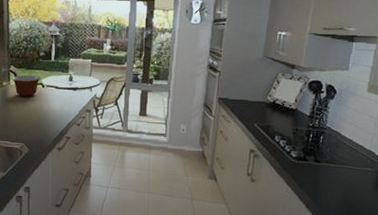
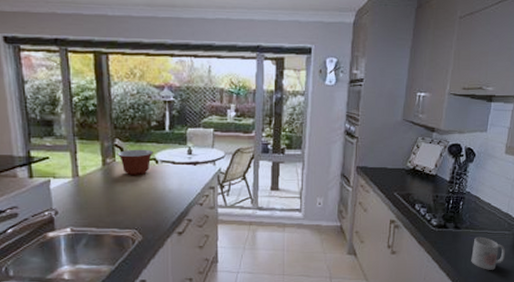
mug: none [331,171,369,205] -> present [471,236,506,270]

